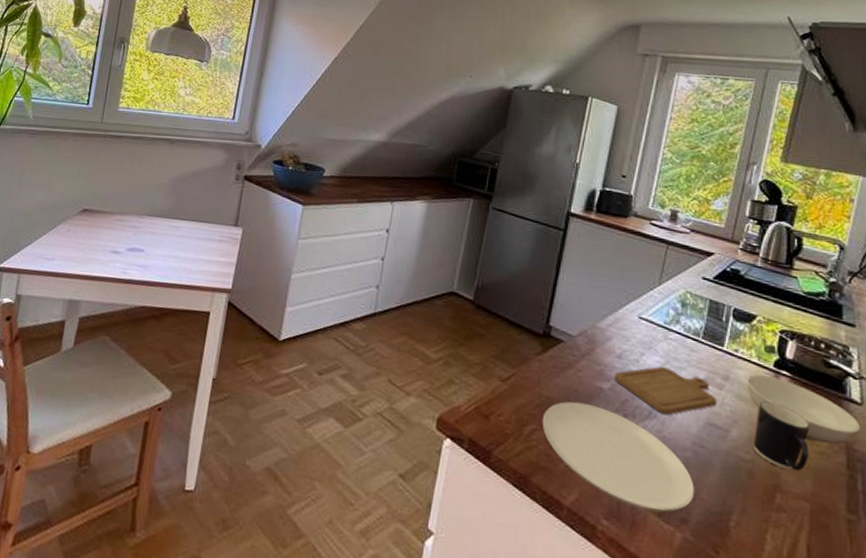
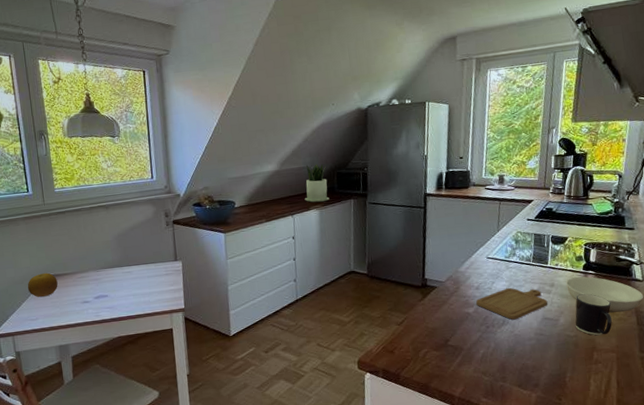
fruit: none [53,204,91,234] -> present [27,273,58,298]
planter: none [411,143,447,194] -> present [304,164,330,203]
plate: present [542,401,695,513] -> none [430,325,541,385]

